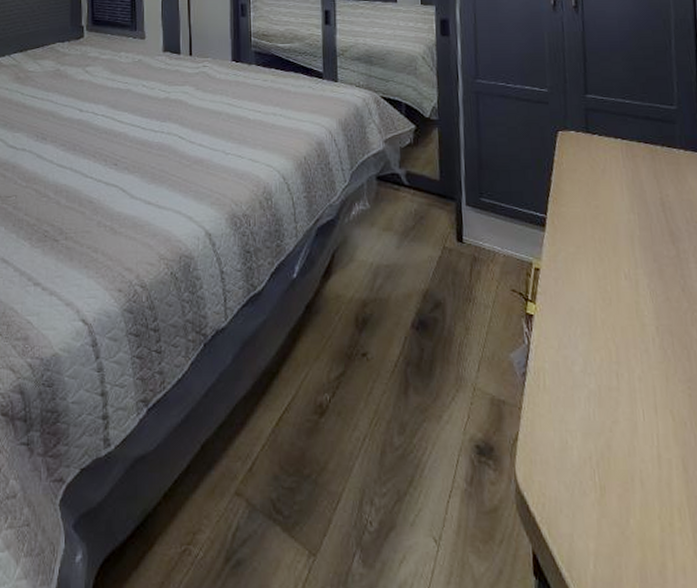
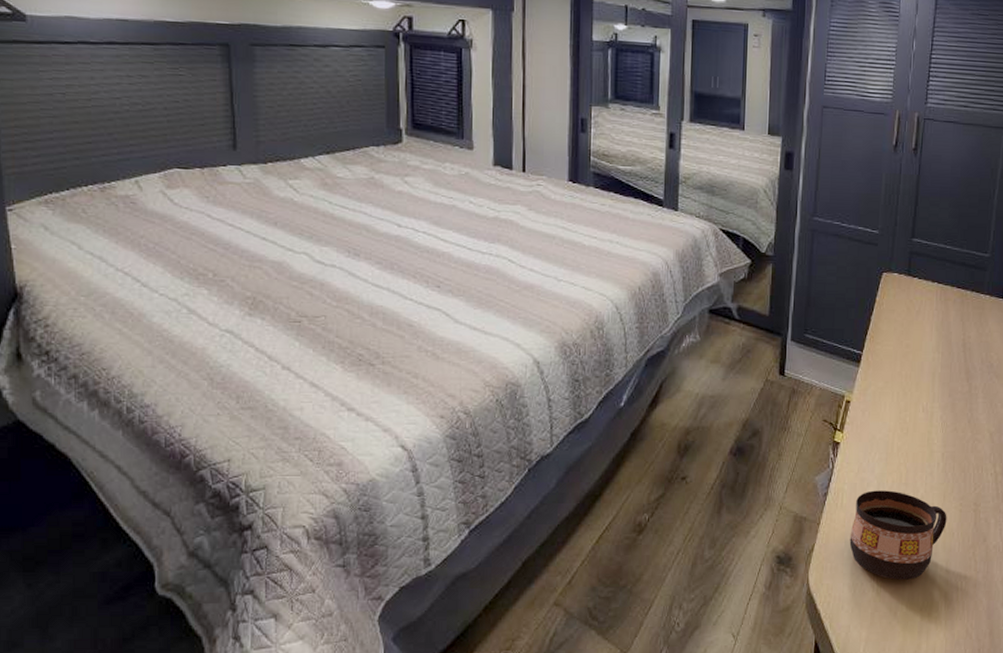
cup: none [559,370,675,479] -> present [849,490,947,580]

